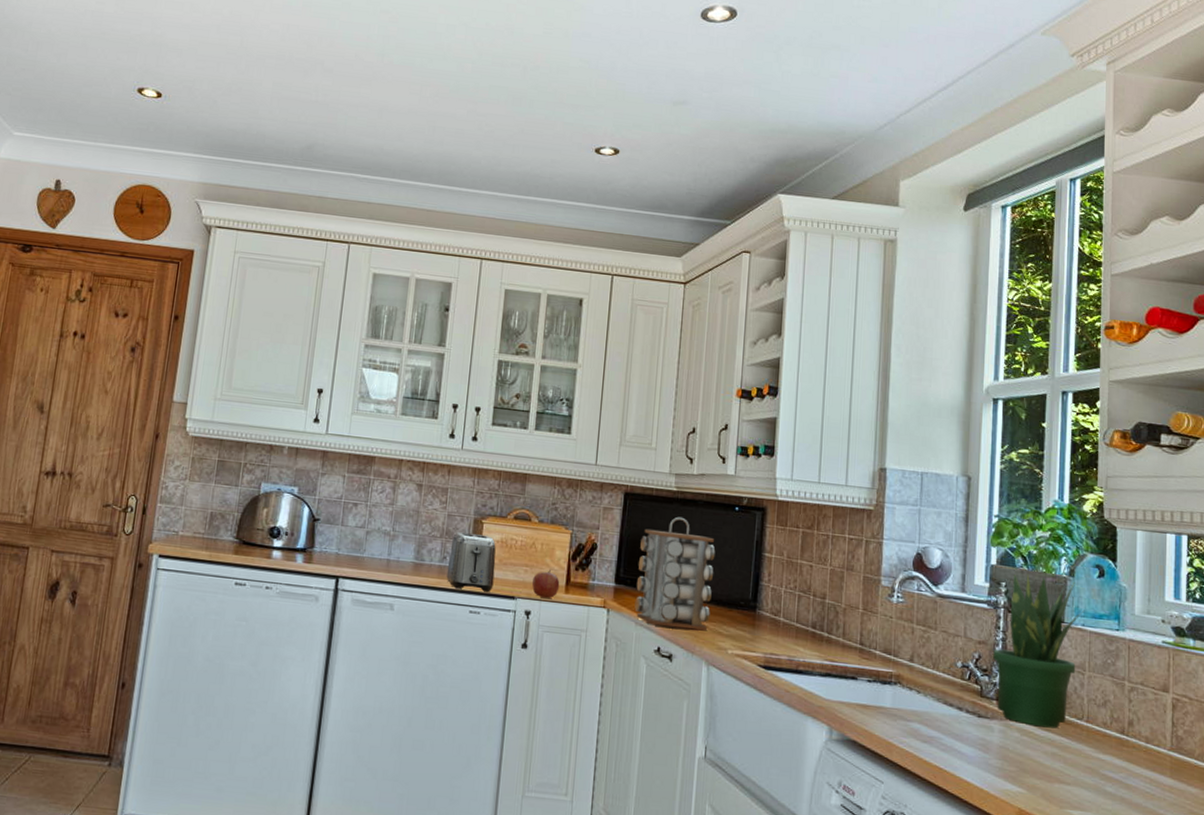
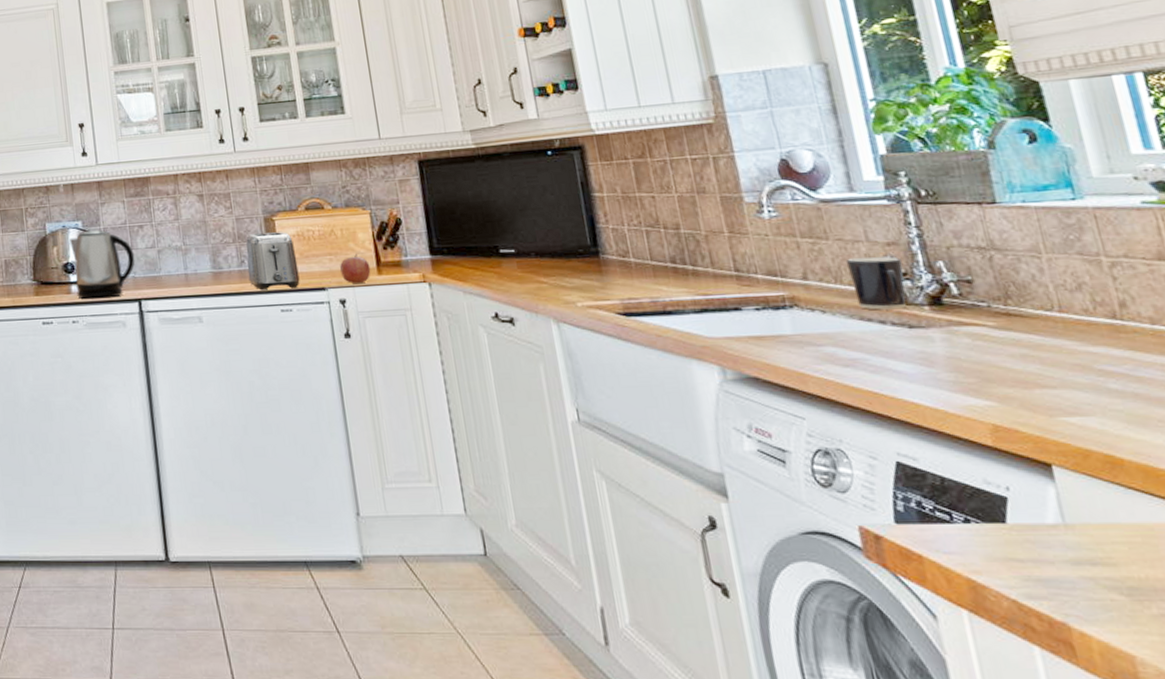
kettle: none [276,498,343,570] -> present [70,229,135,299]
spice rack: present [634,516,716,631] -> none [448,173,548,292]
mug: none [945,649,986,700] -> present [845,256,906,310]
planter: present [993,574,1085,729] -> none [909,155,1030,328]

